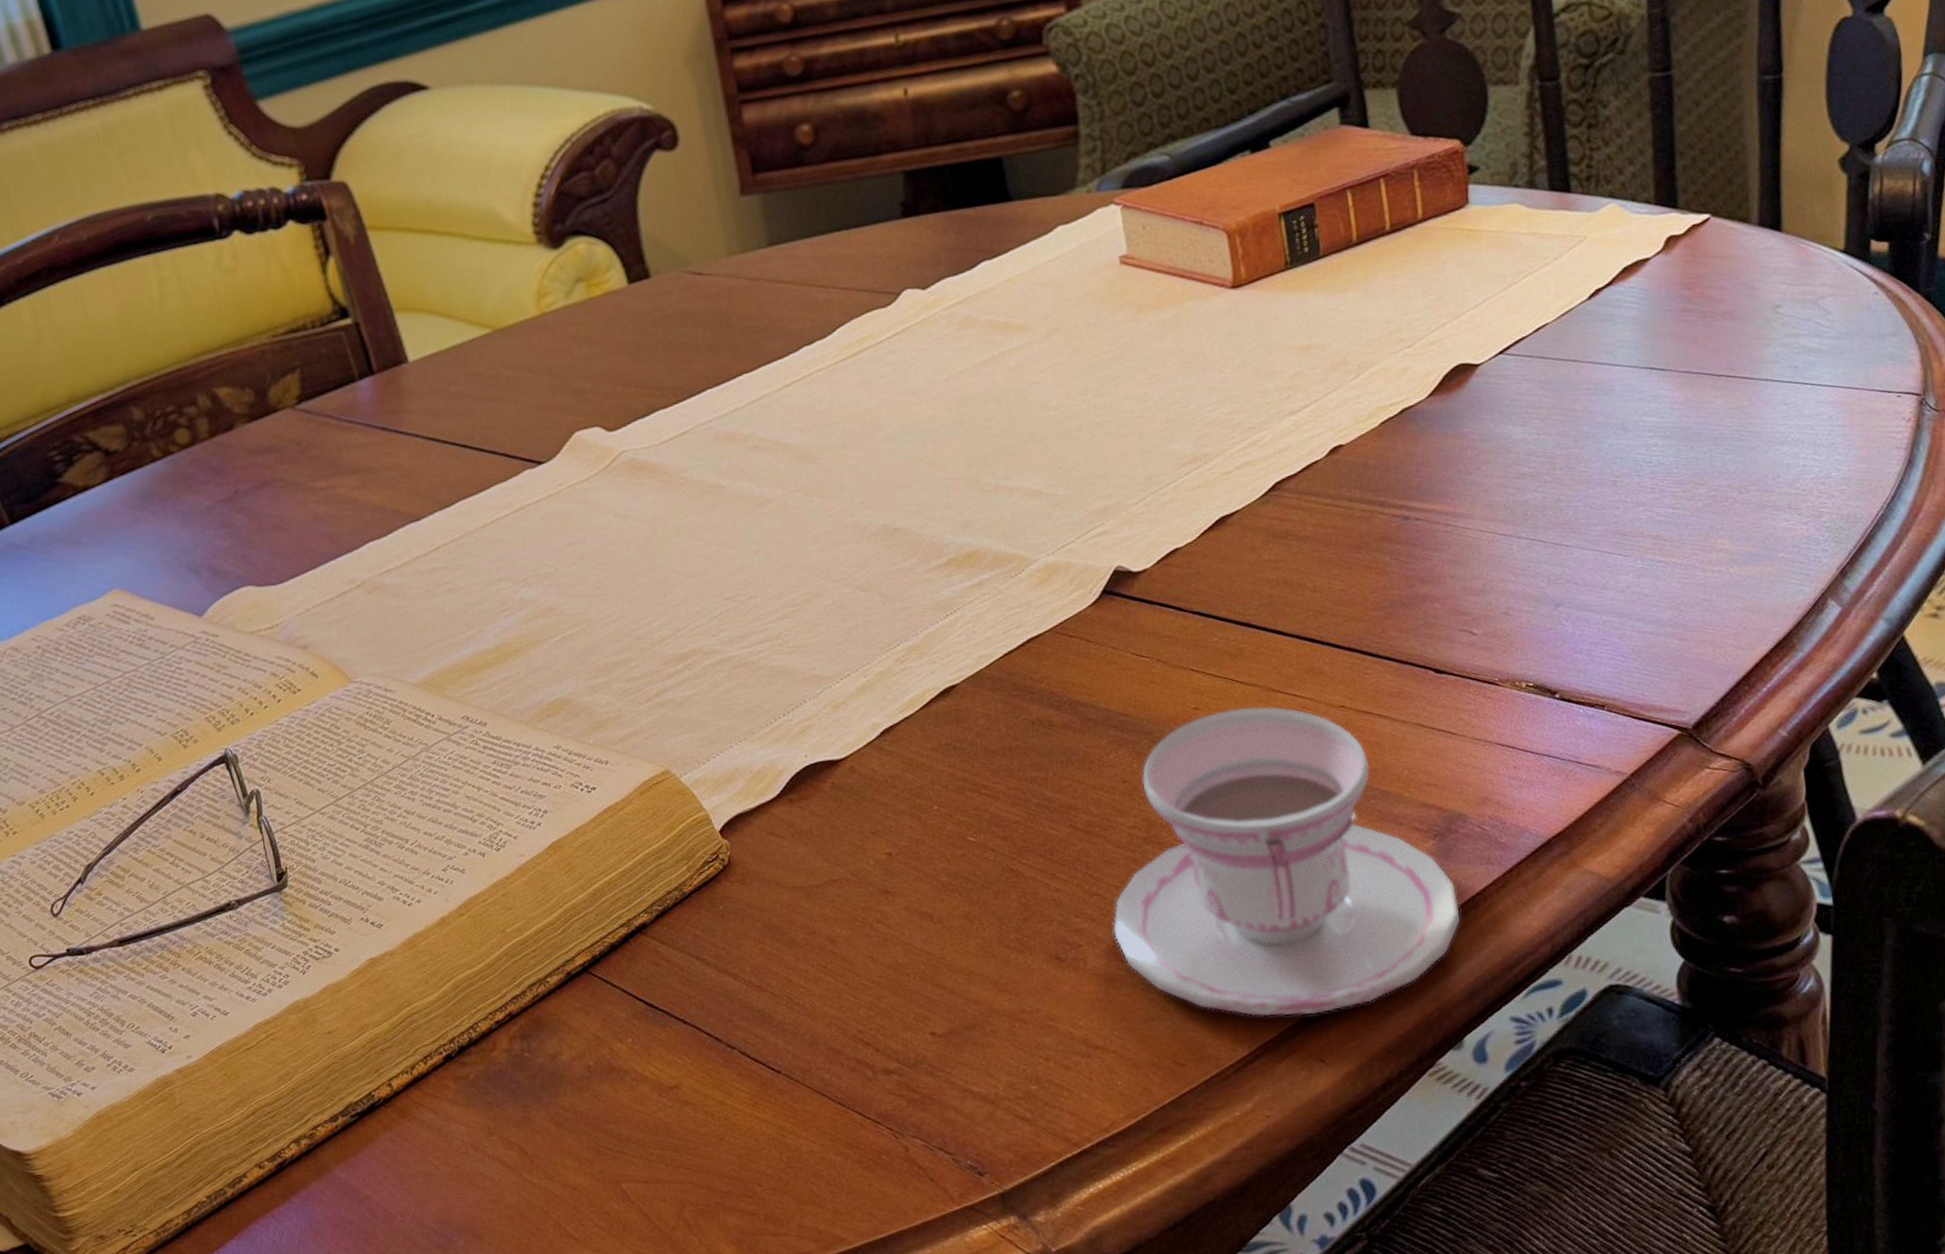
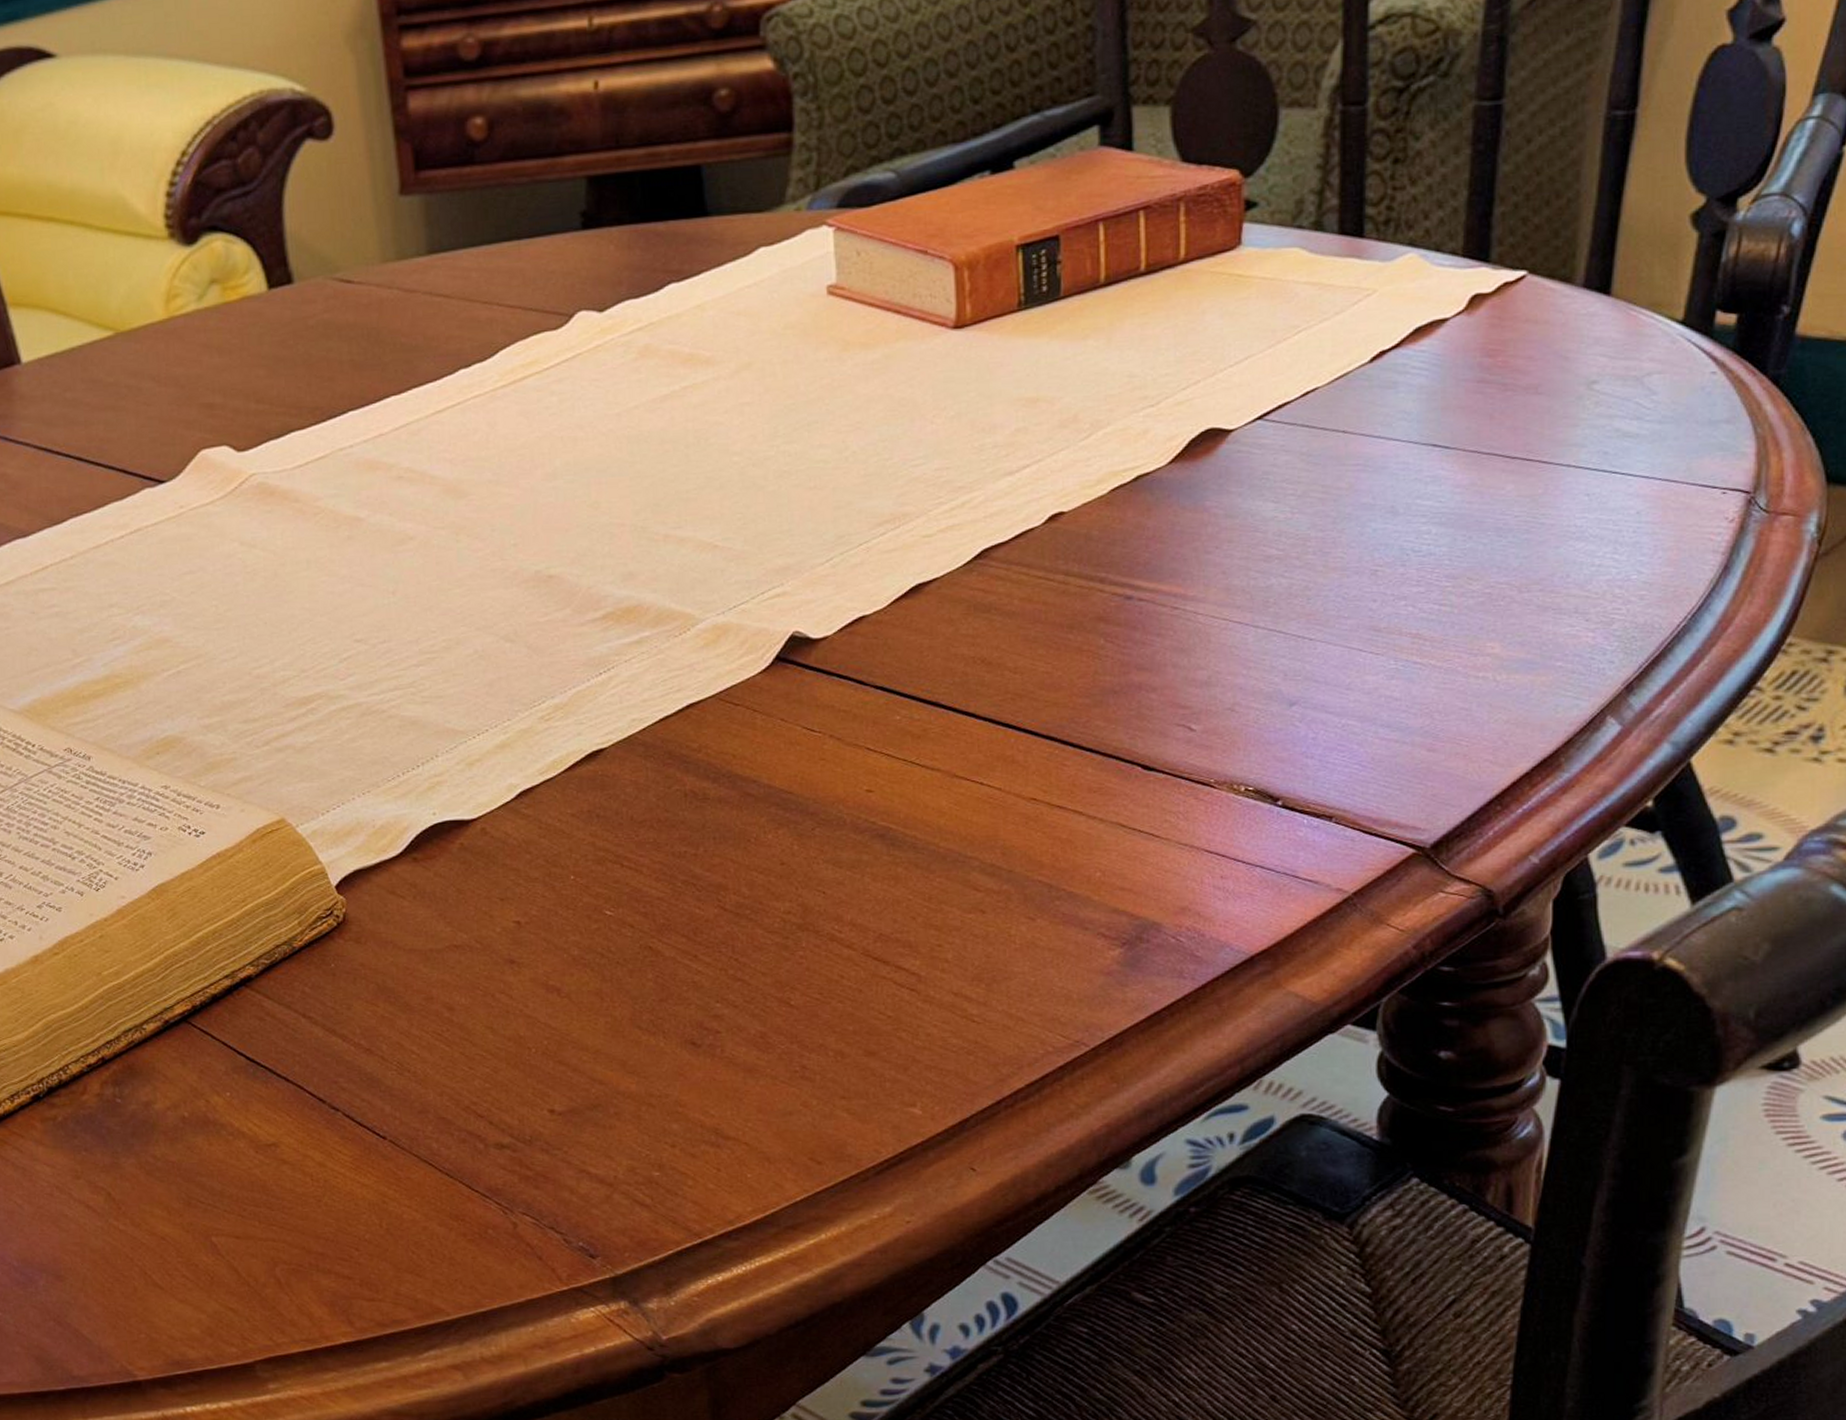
teacup: present [1113,706,1460,1017] -> none [756,793,1142,1121]

